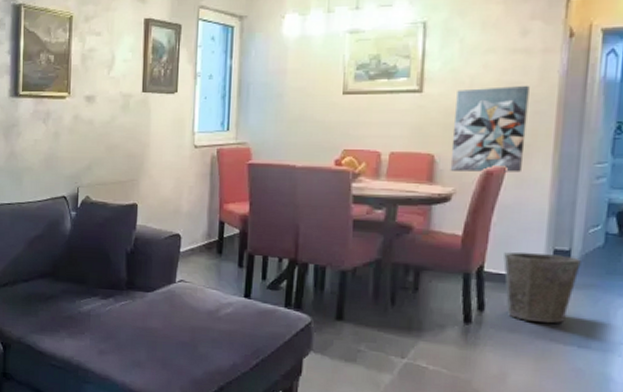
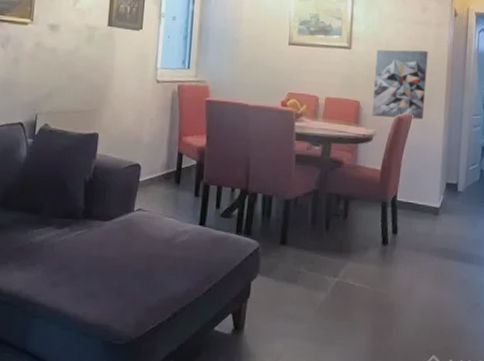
waste bin: present [503,251,581,324] -> none [411,184,465,244]

